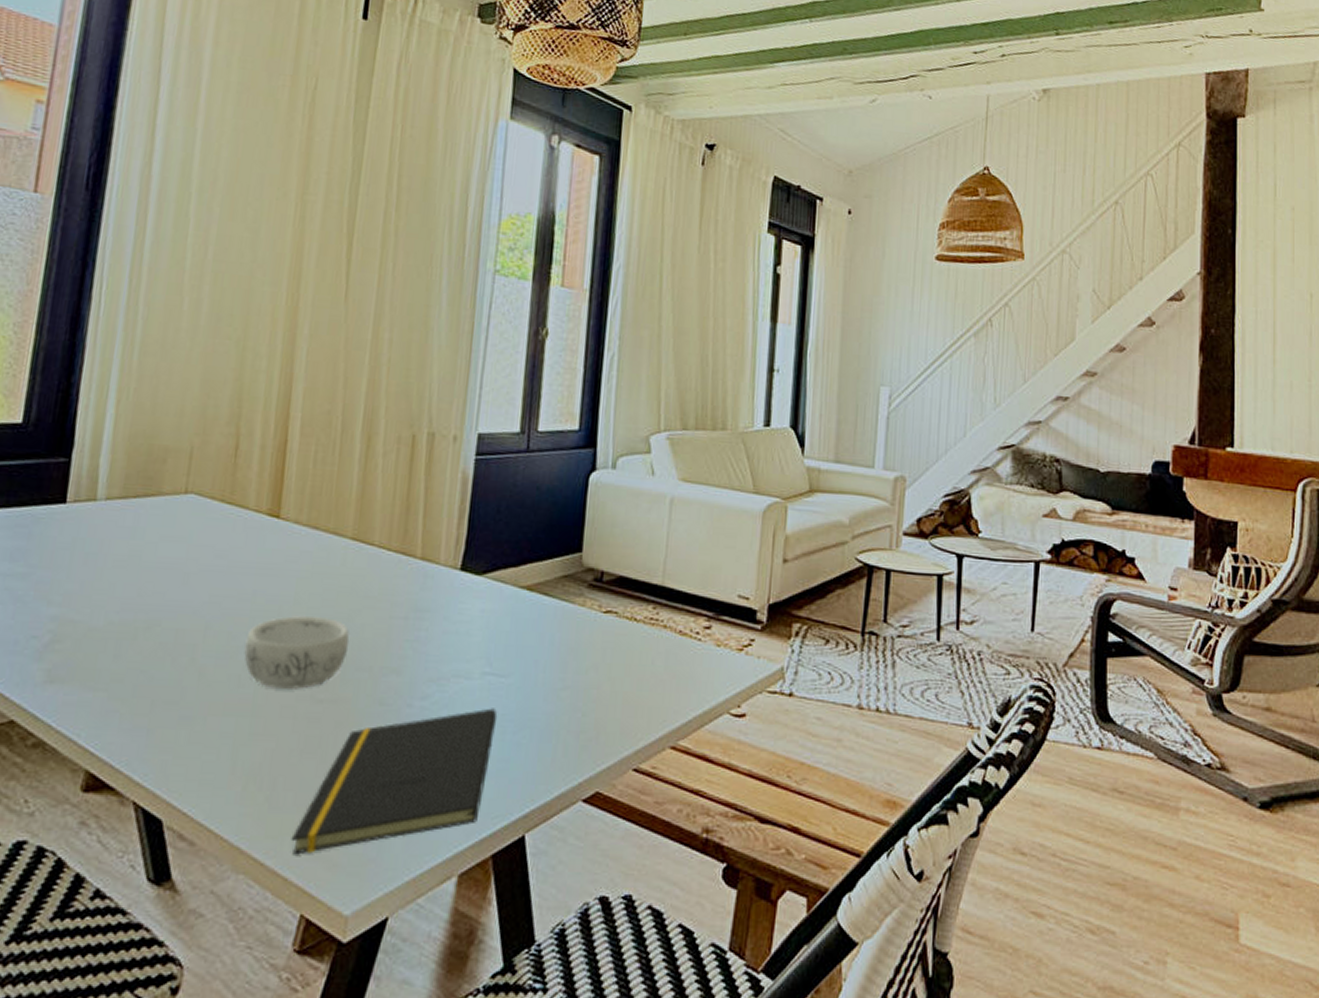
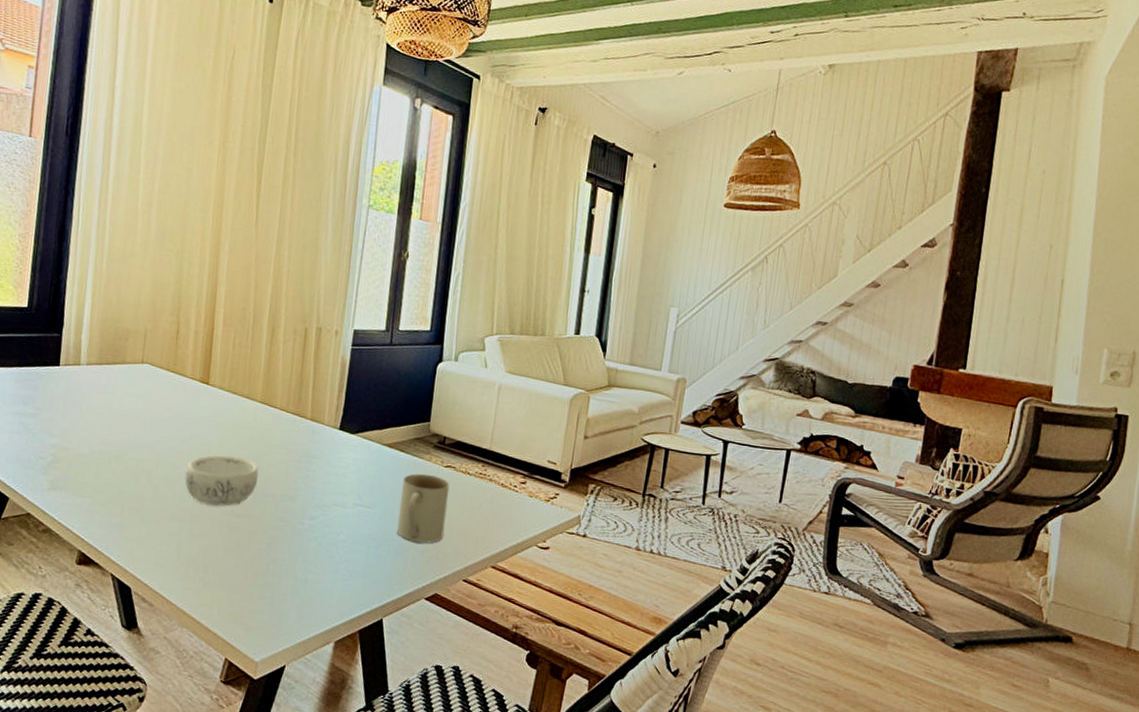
notepad: present [291,708,498,855] -> none [218,529,365,619]
mug: none [542,623,611,722] -> present [397,473,450,544]

